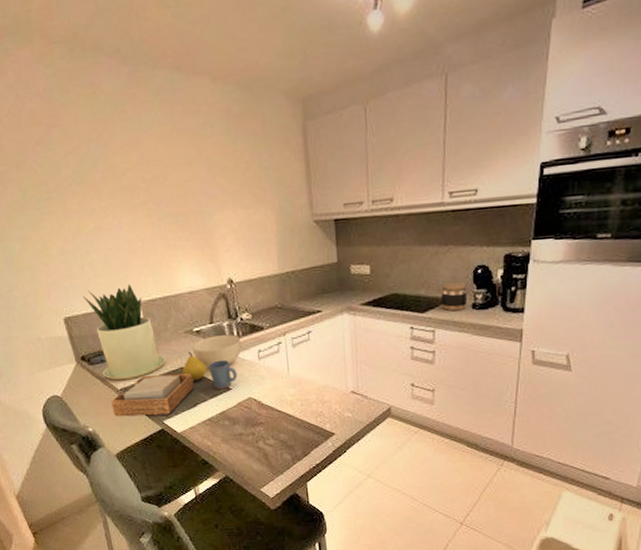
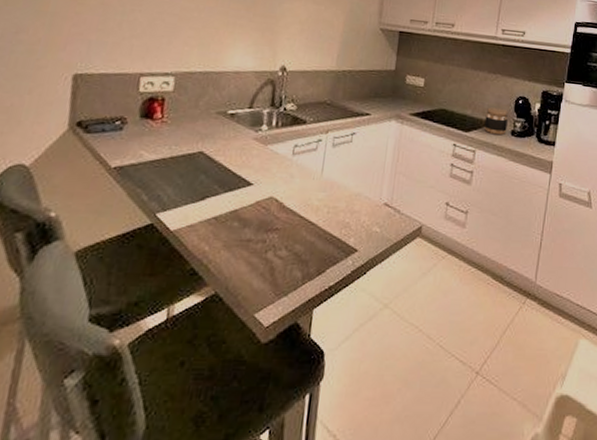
planter: present [83,283,166,381] -> none [97,50,185,157]
napkin holder: present [111,374,194,417] -> none [93,154,211,207]
fruit: present [182,351,207,381] -> none [199,134,231,170]
bowl: present [192,334,241,367] -> none [219,121,278,156]
mug: present [208,359,238,389] -> none [232,149,265,183]

